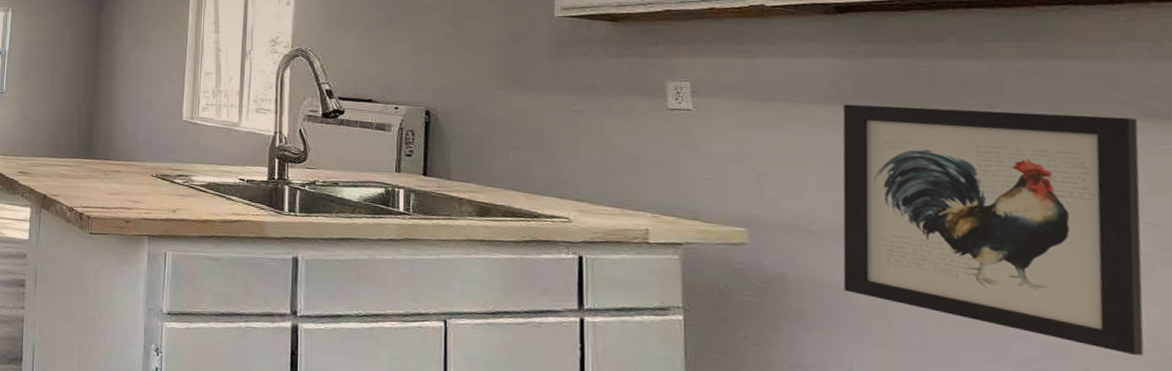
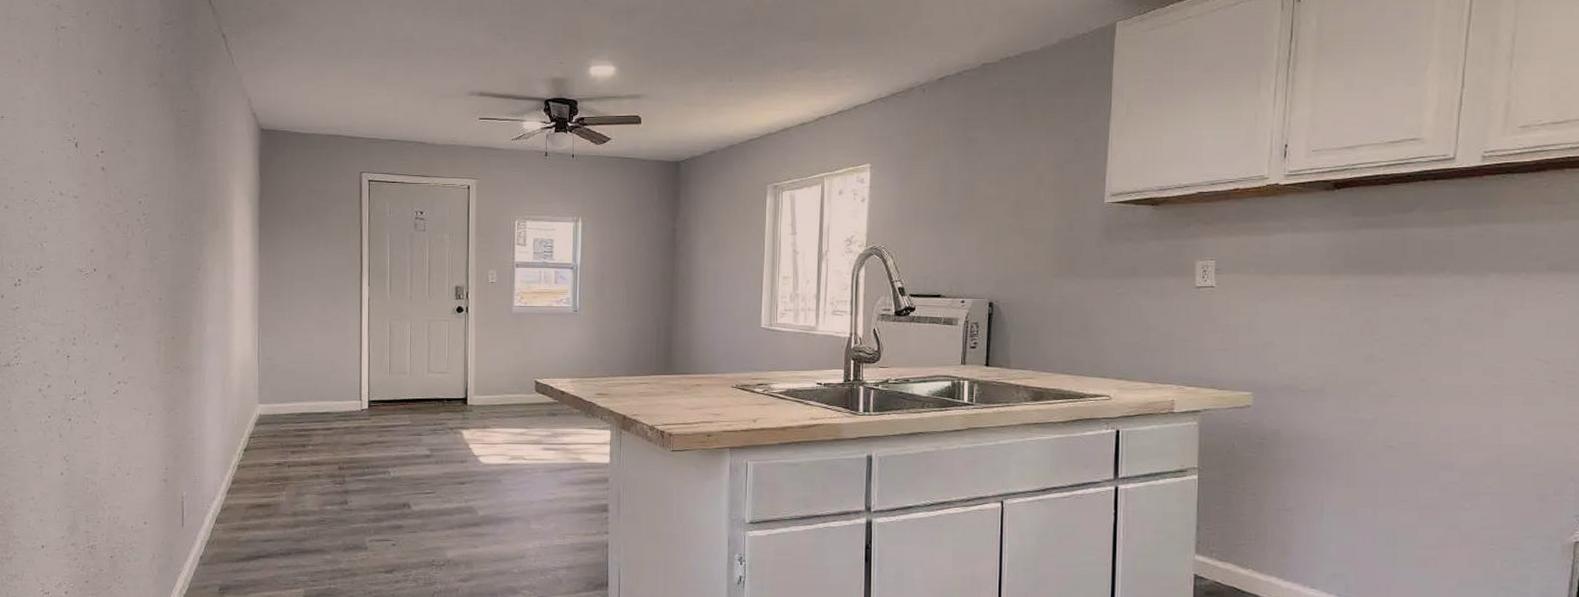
wall art: present [842,104,1144,356] -> none [1322,271,1545,471]

